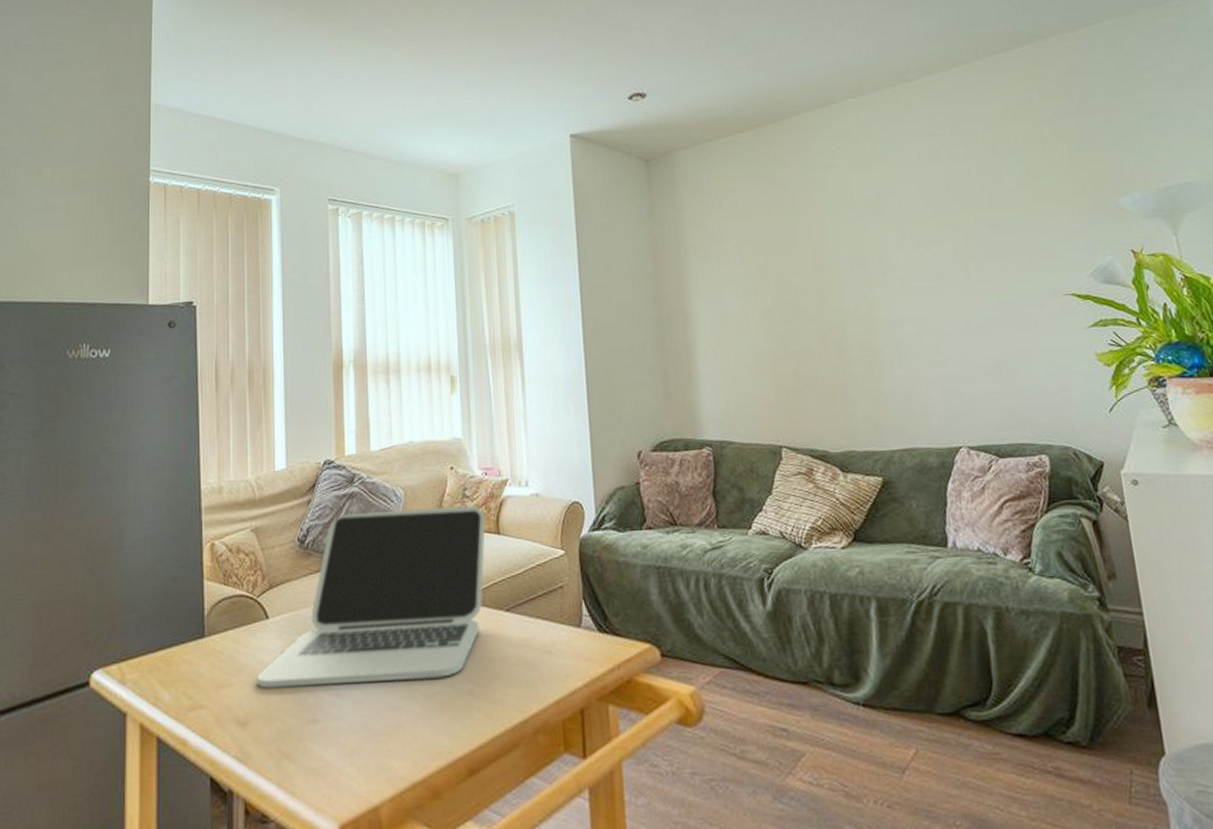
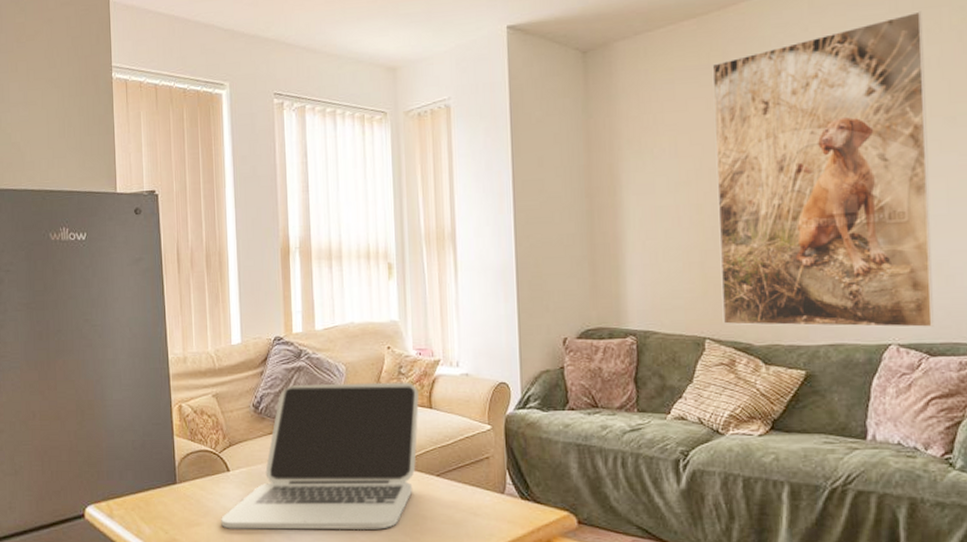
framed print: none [770,126,1000,433] -> present [712,11,934,328]

